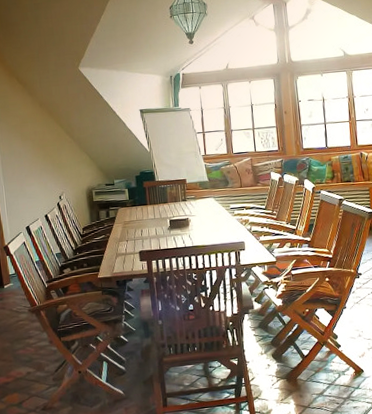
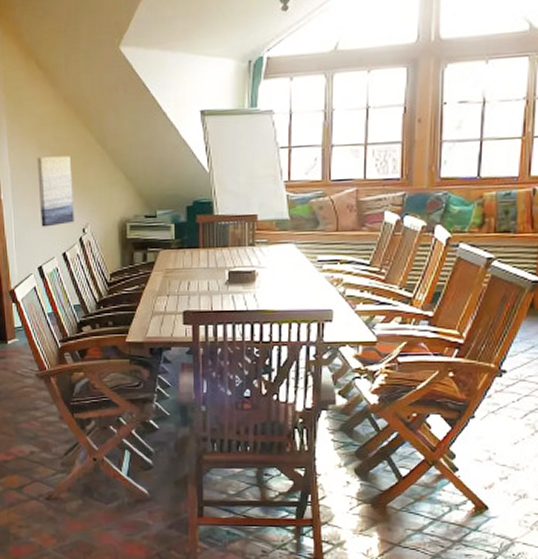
wall art: none [21,144,53,197] -> present [37,155,74,227]

